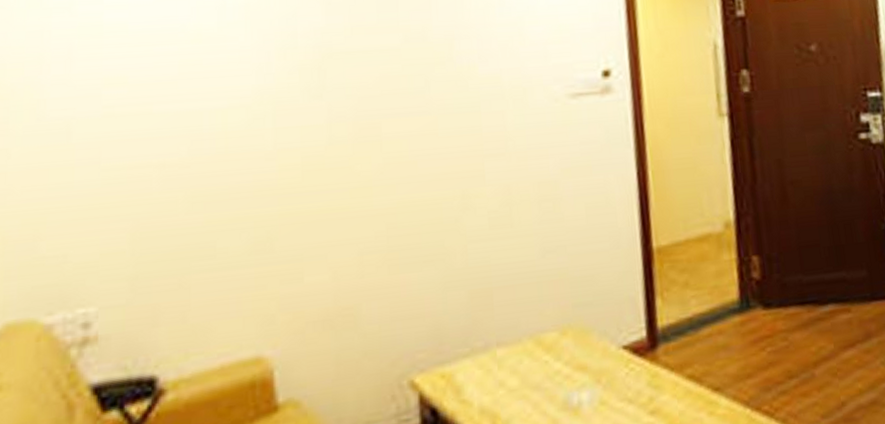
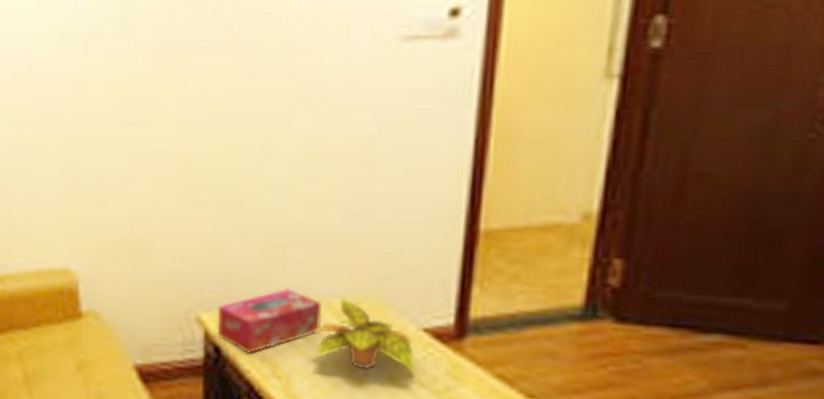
tissue box: none [431,332,534,409] -> present [217,288,323,353]
plant: none [526,330,623,400] -> present [313,296,416,374]

